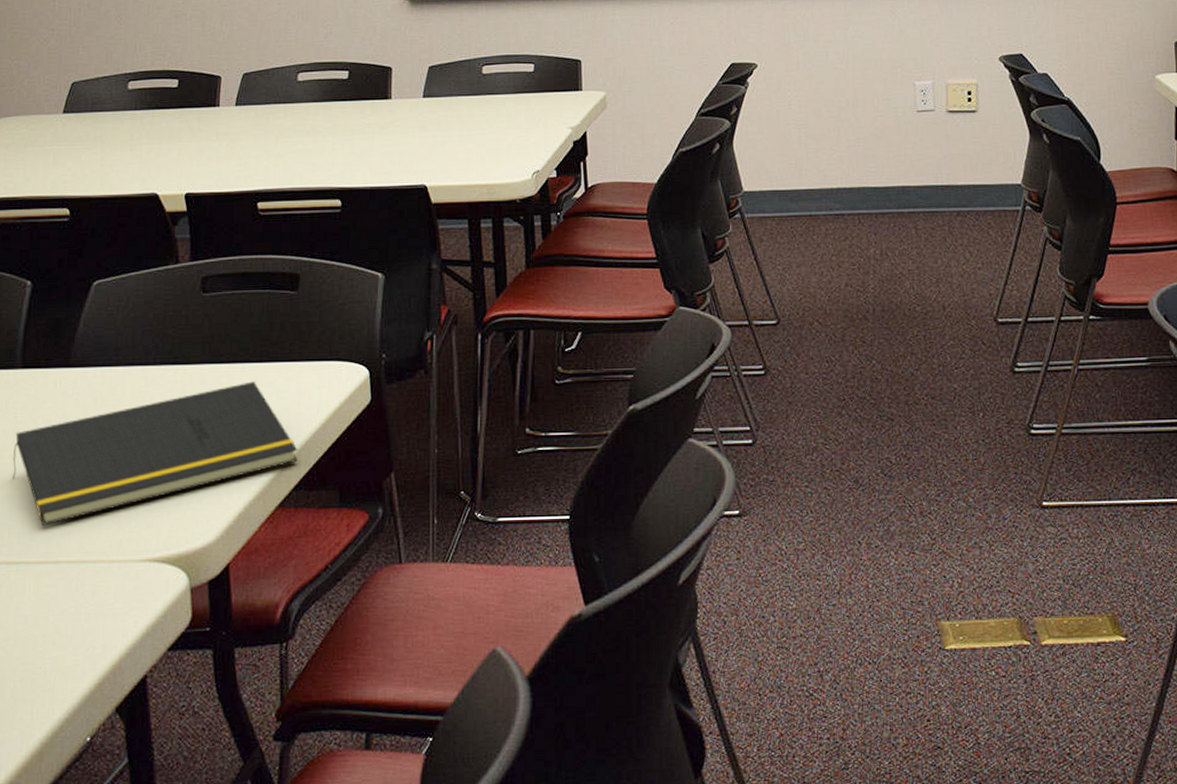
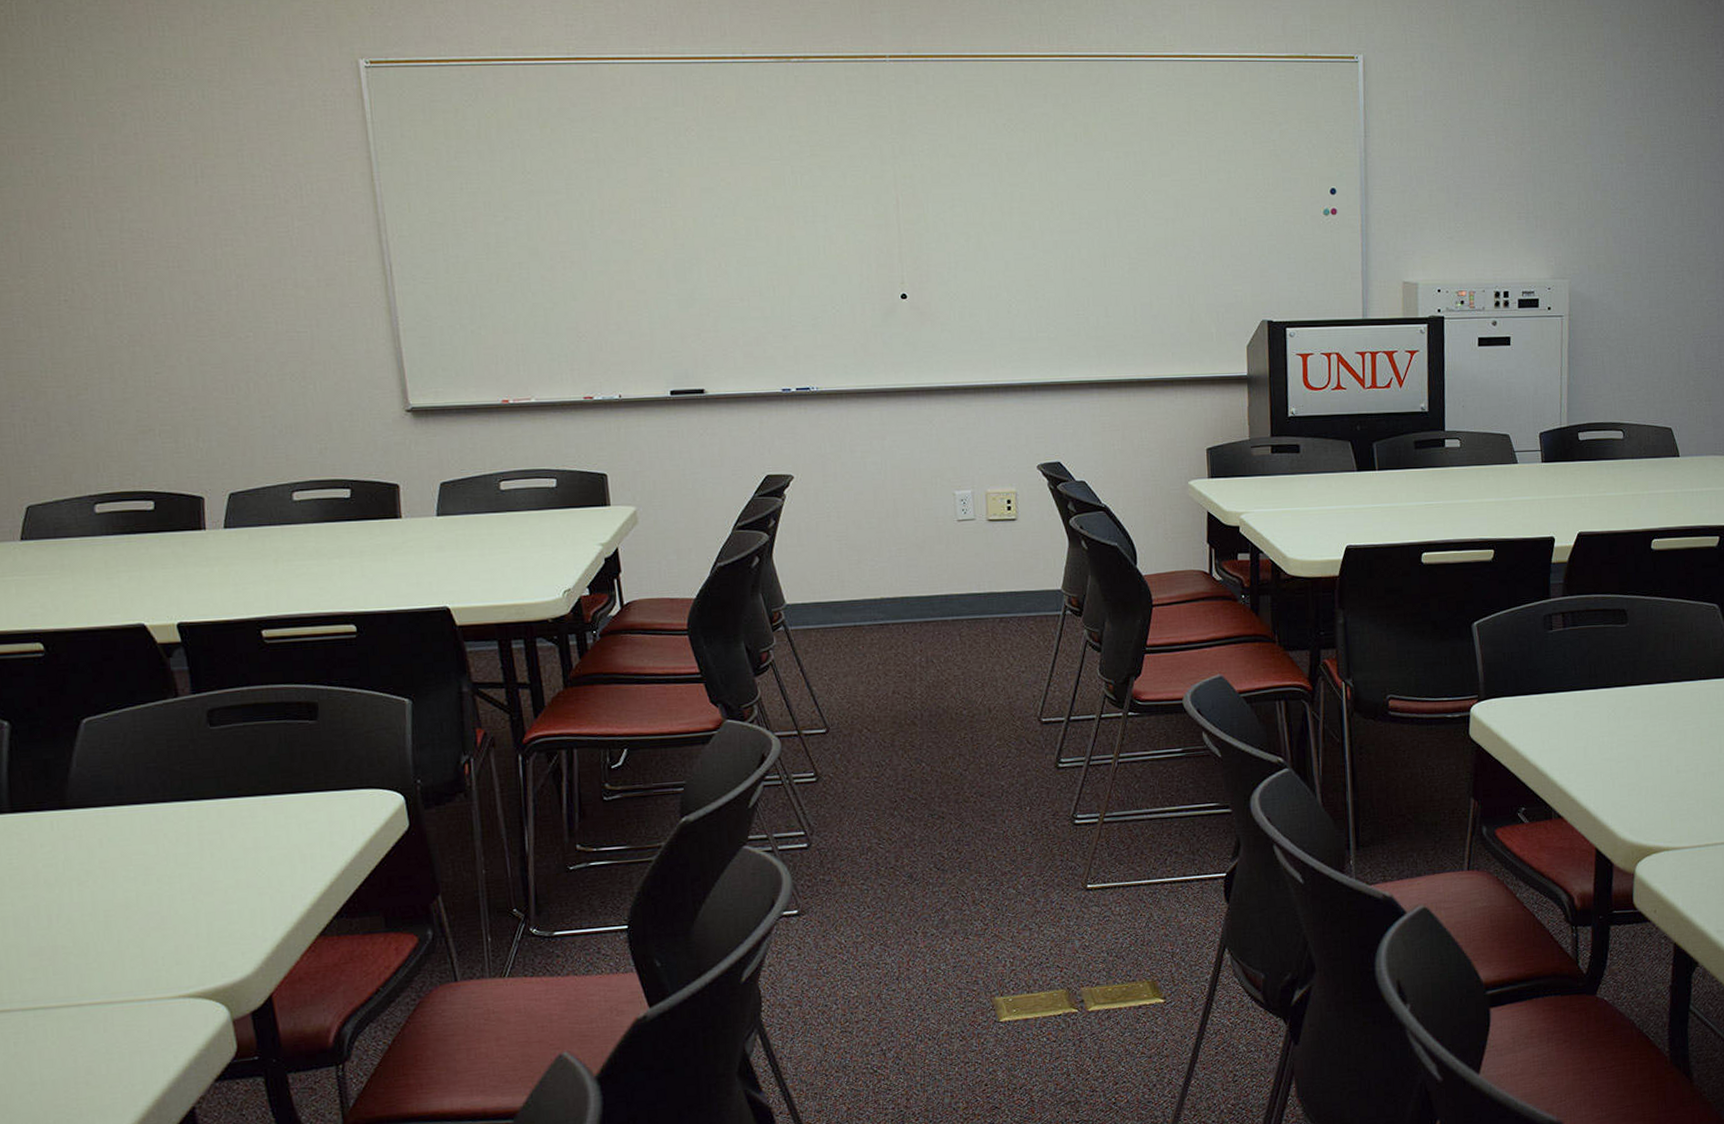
notepad: present [12,381,298,526] -> none [13,813,336,971]

